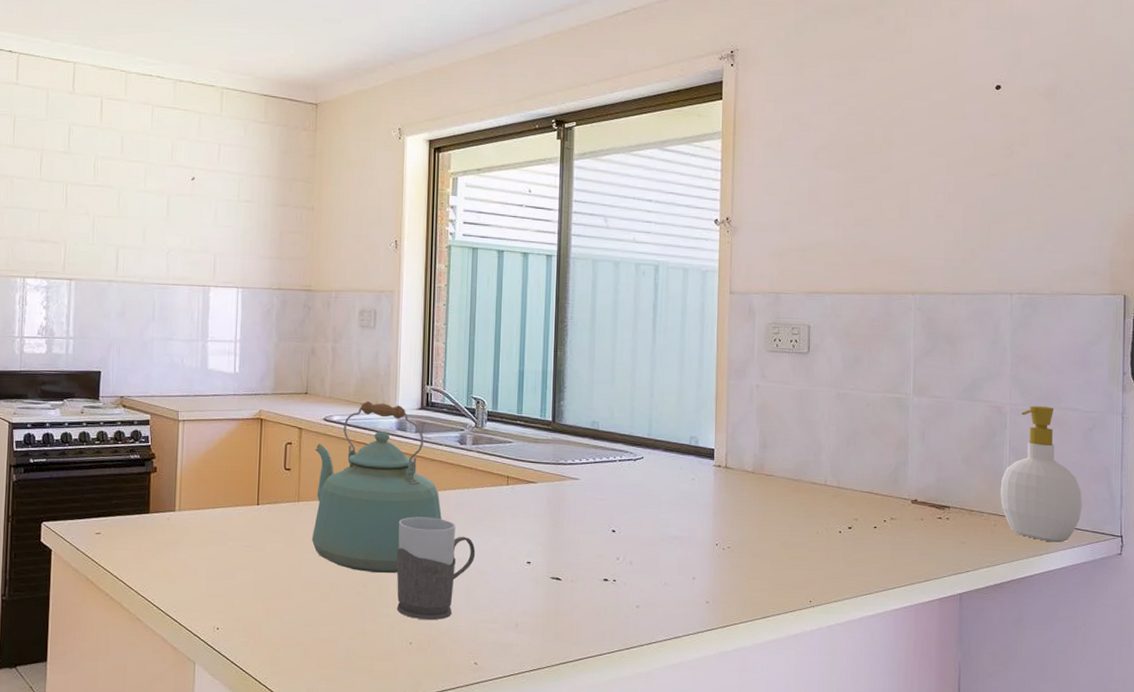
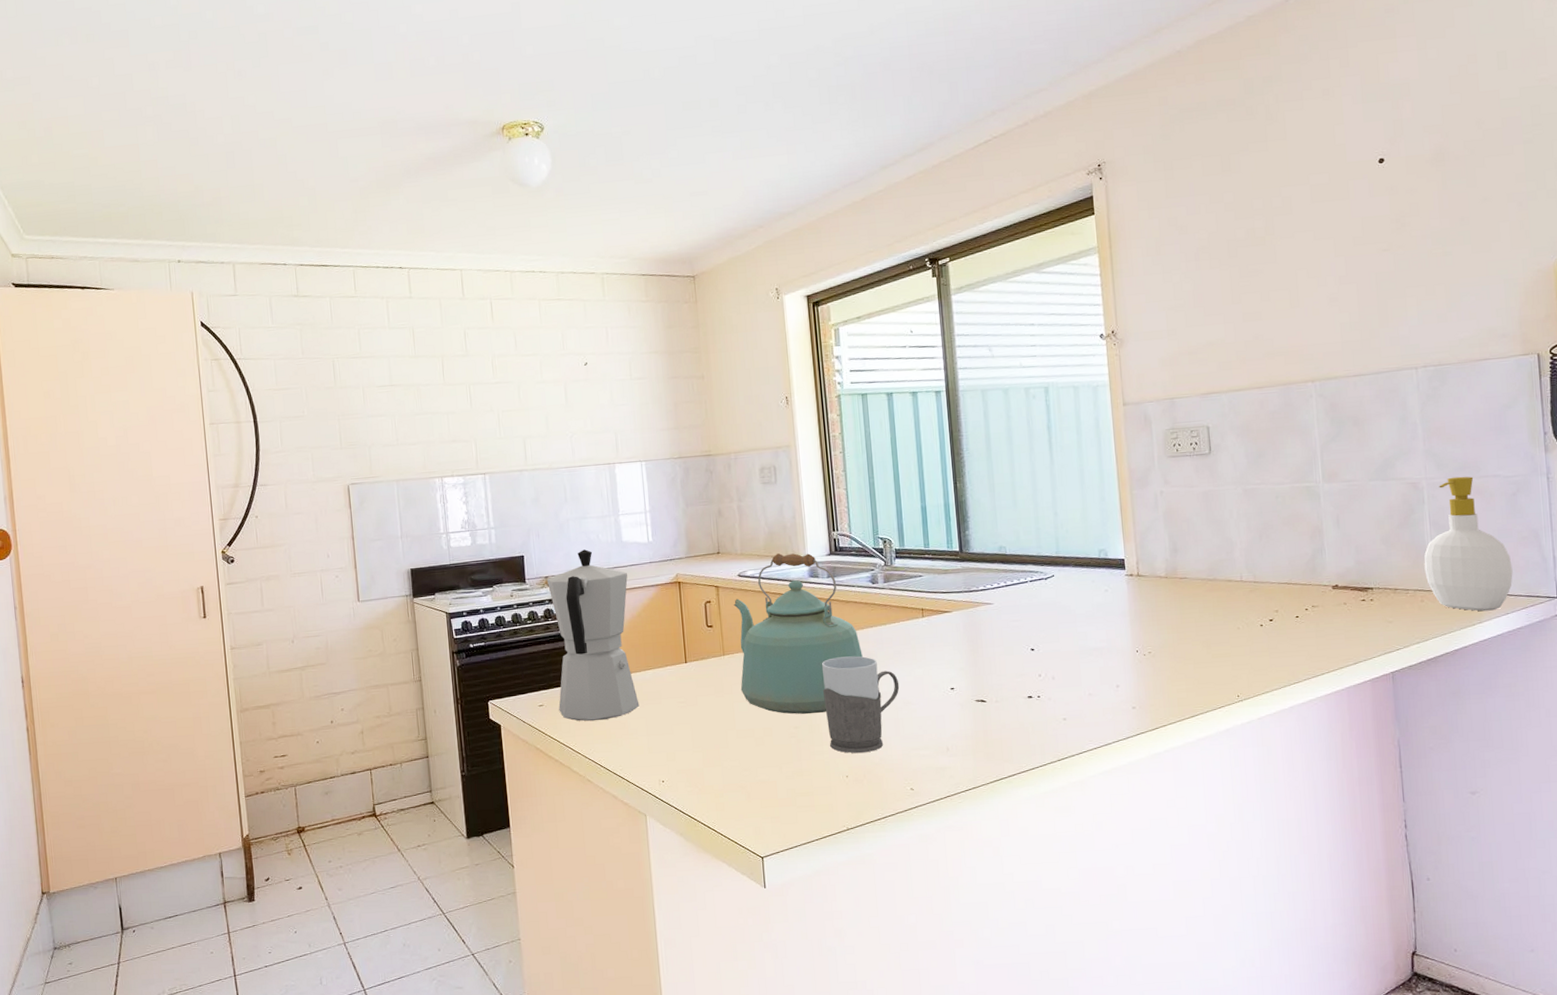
moka pot: none [117,372,208,557] -> present [547,549,640,722]

